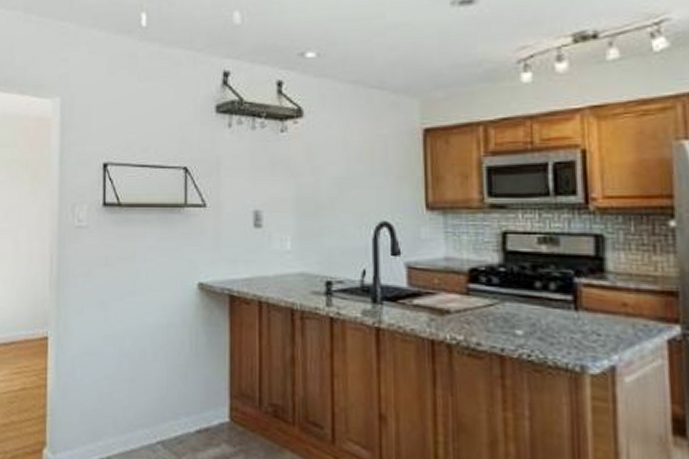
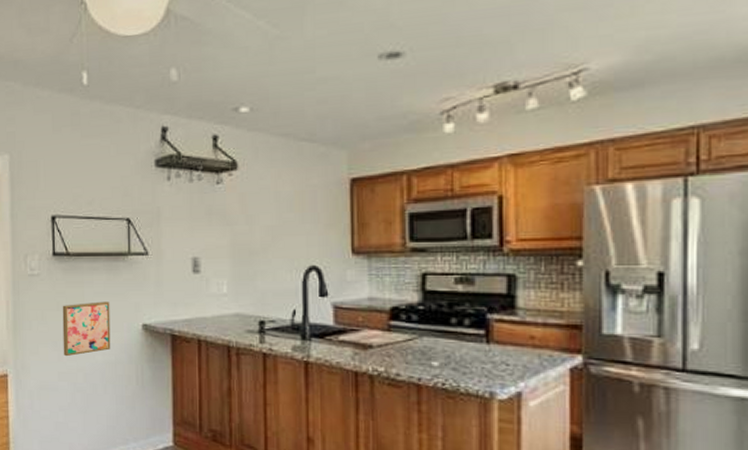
wall art: none [110,257,163,318] -> present [62,301,111,357]

